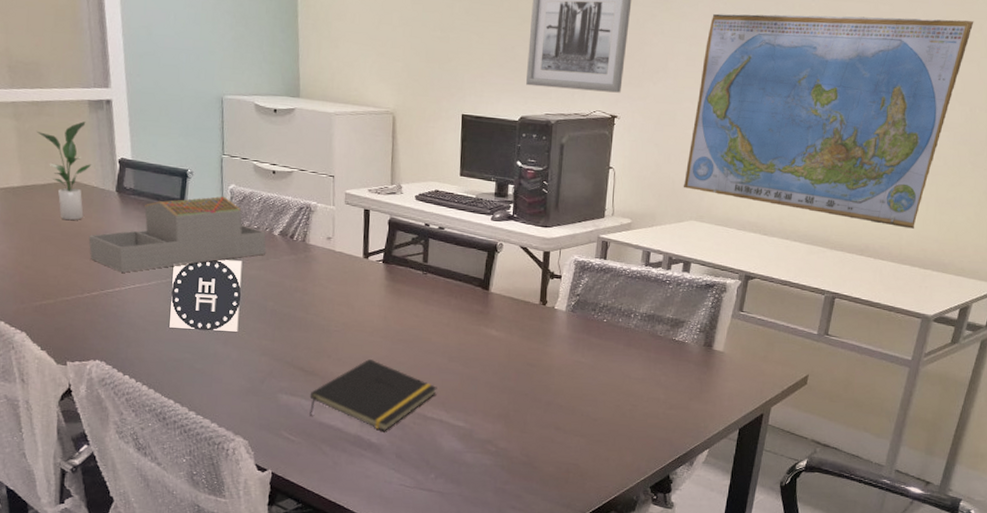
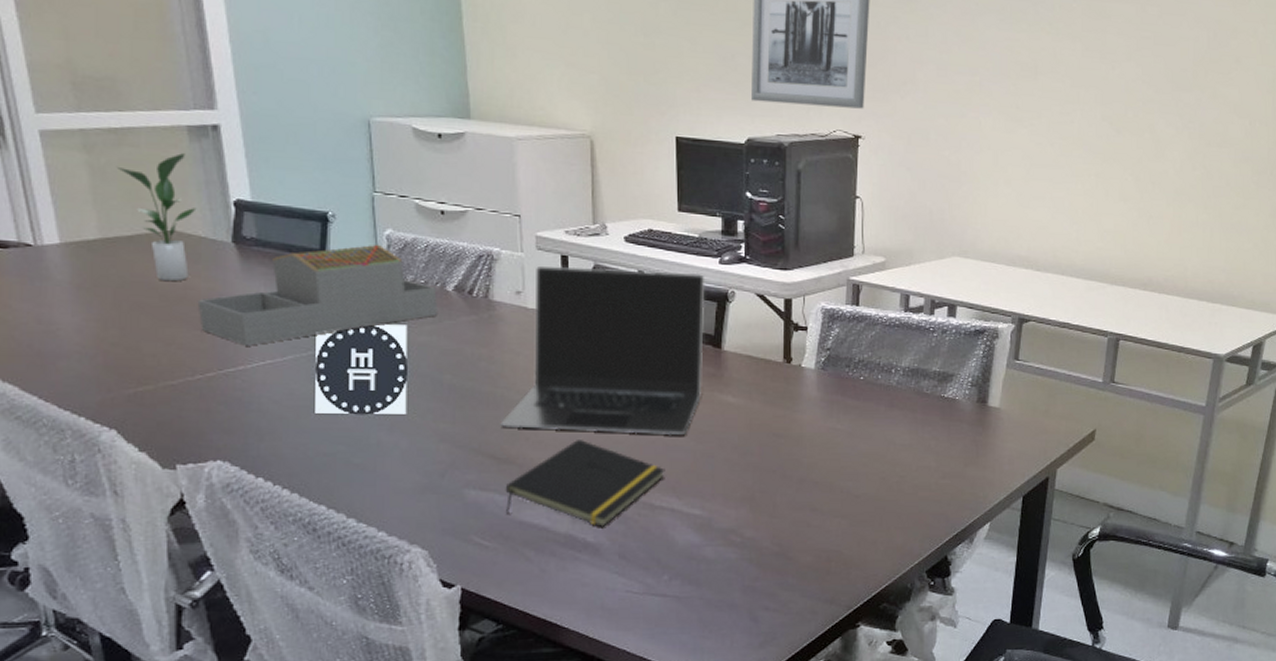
laptop: none [309,217,479,360] -> present [500,265,705,436]
world map: present [683,13,974,229] -> none [942,15,1248,258]

